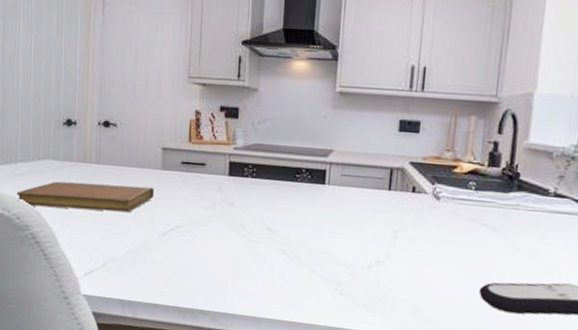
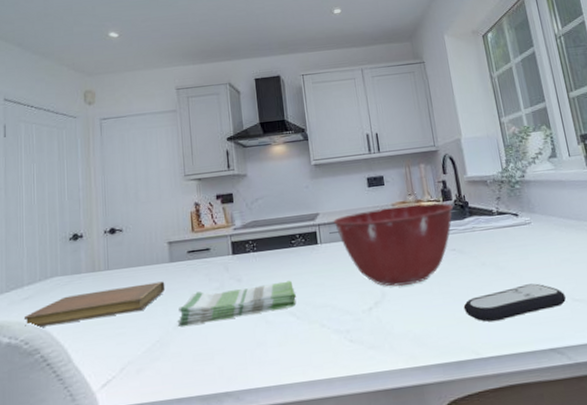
dish towel: none [162,206,290,245] -> present [177,280,296,328]
mixing bowl: none [348,158,500,252] -> present [333,203,454,287]

